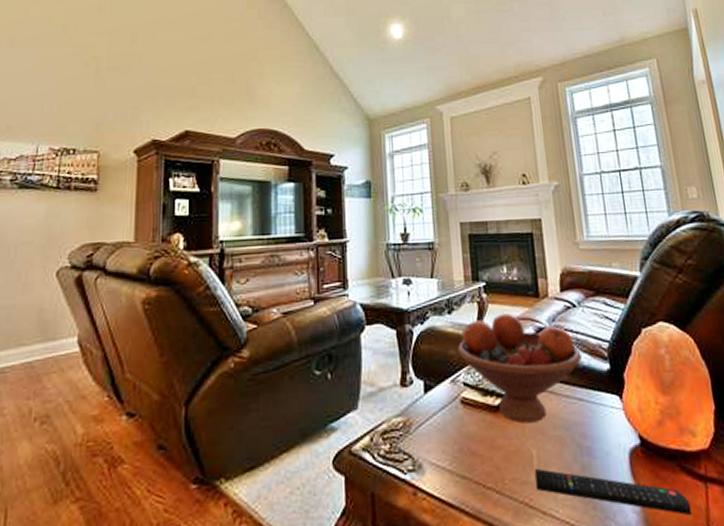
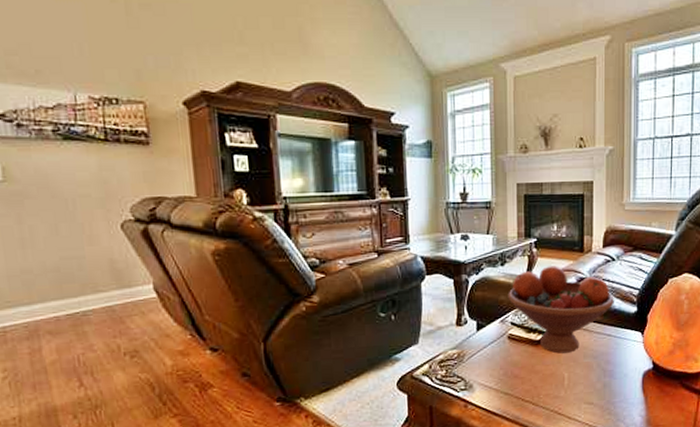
remote control: present [535,469,692,516] -> none [566,387,684,418]

